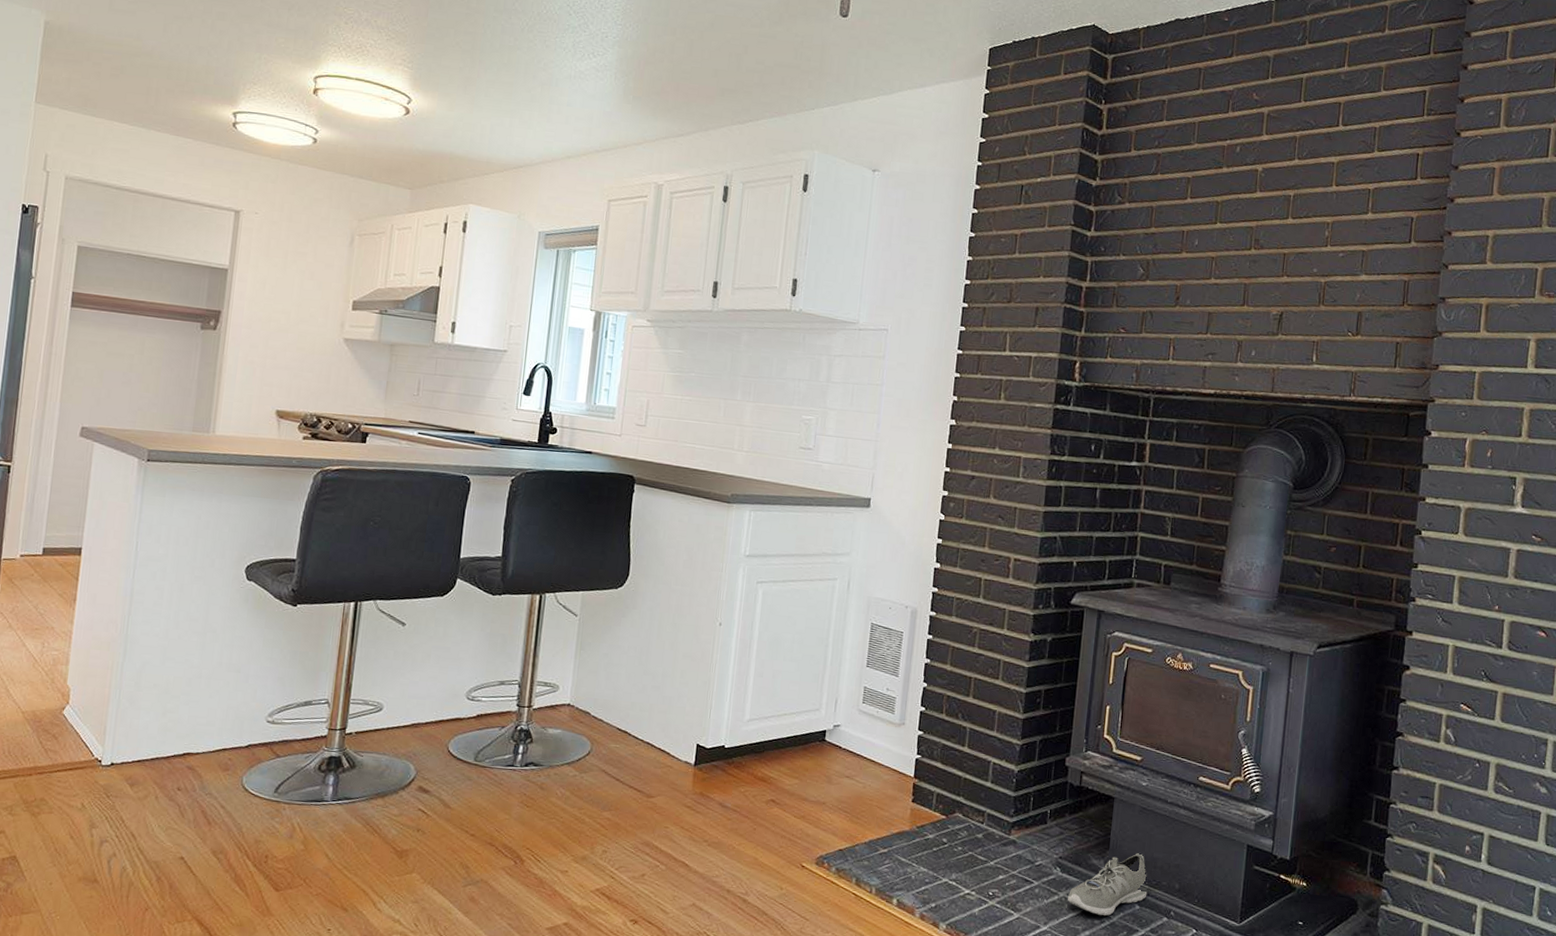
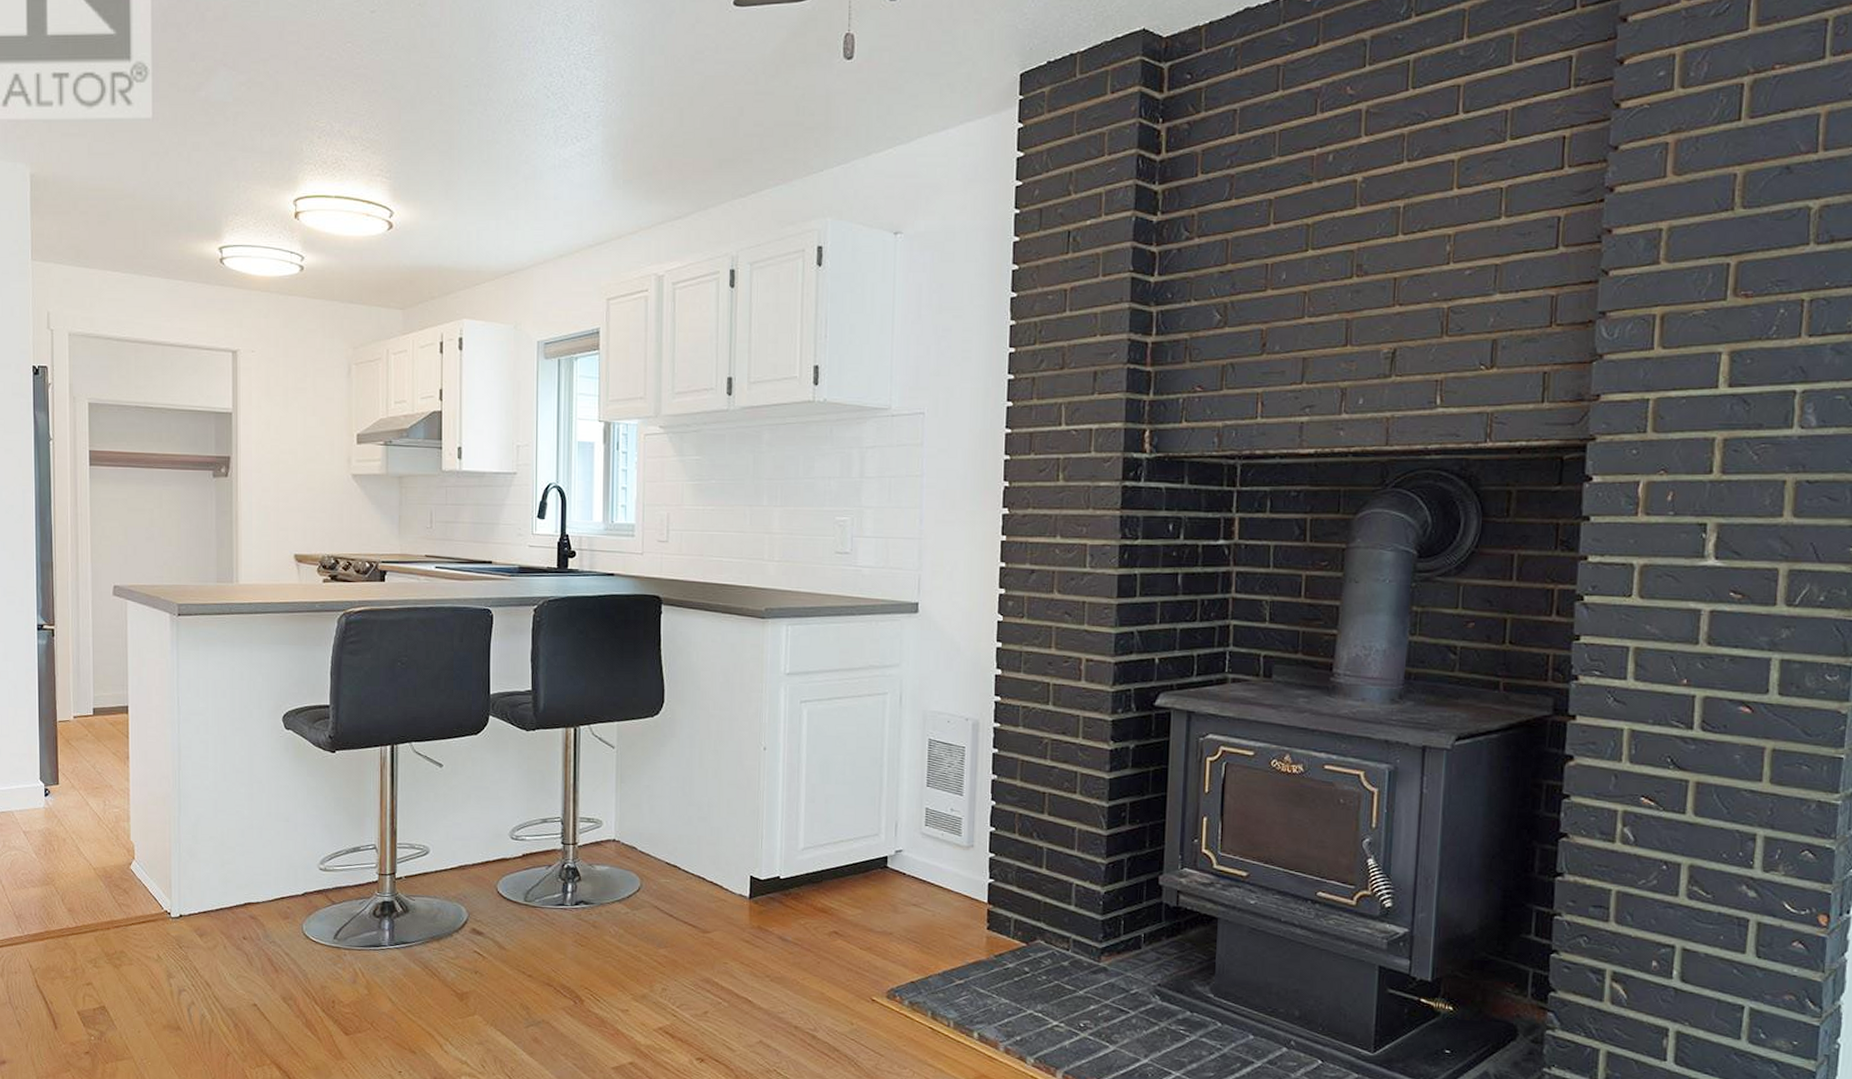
sneaker: present [1068,853,1148,917] -> none [1170,978,1262,1048]

